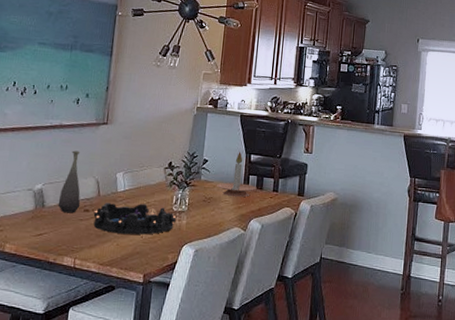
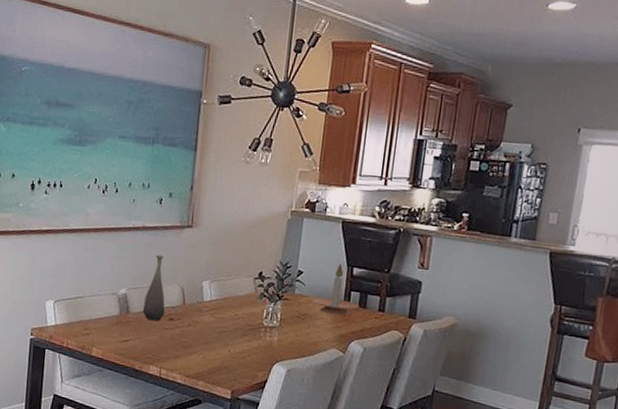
decorative bowl: present [93,203,177,235] -> none [178,312,267,349]

